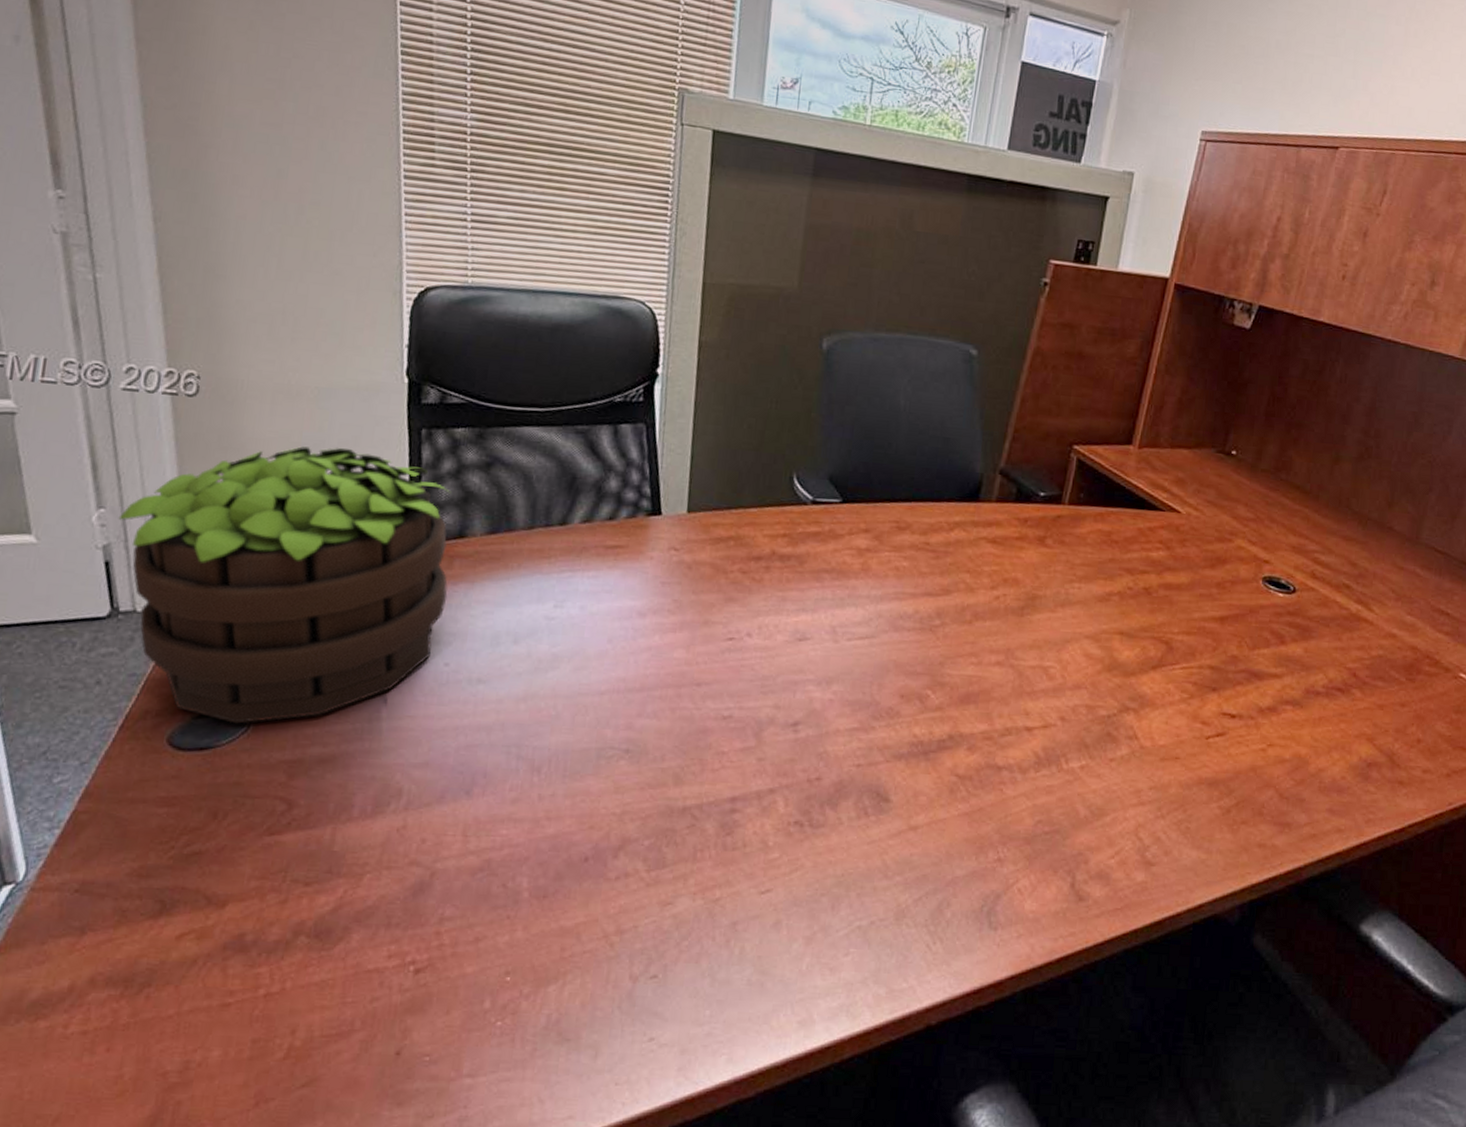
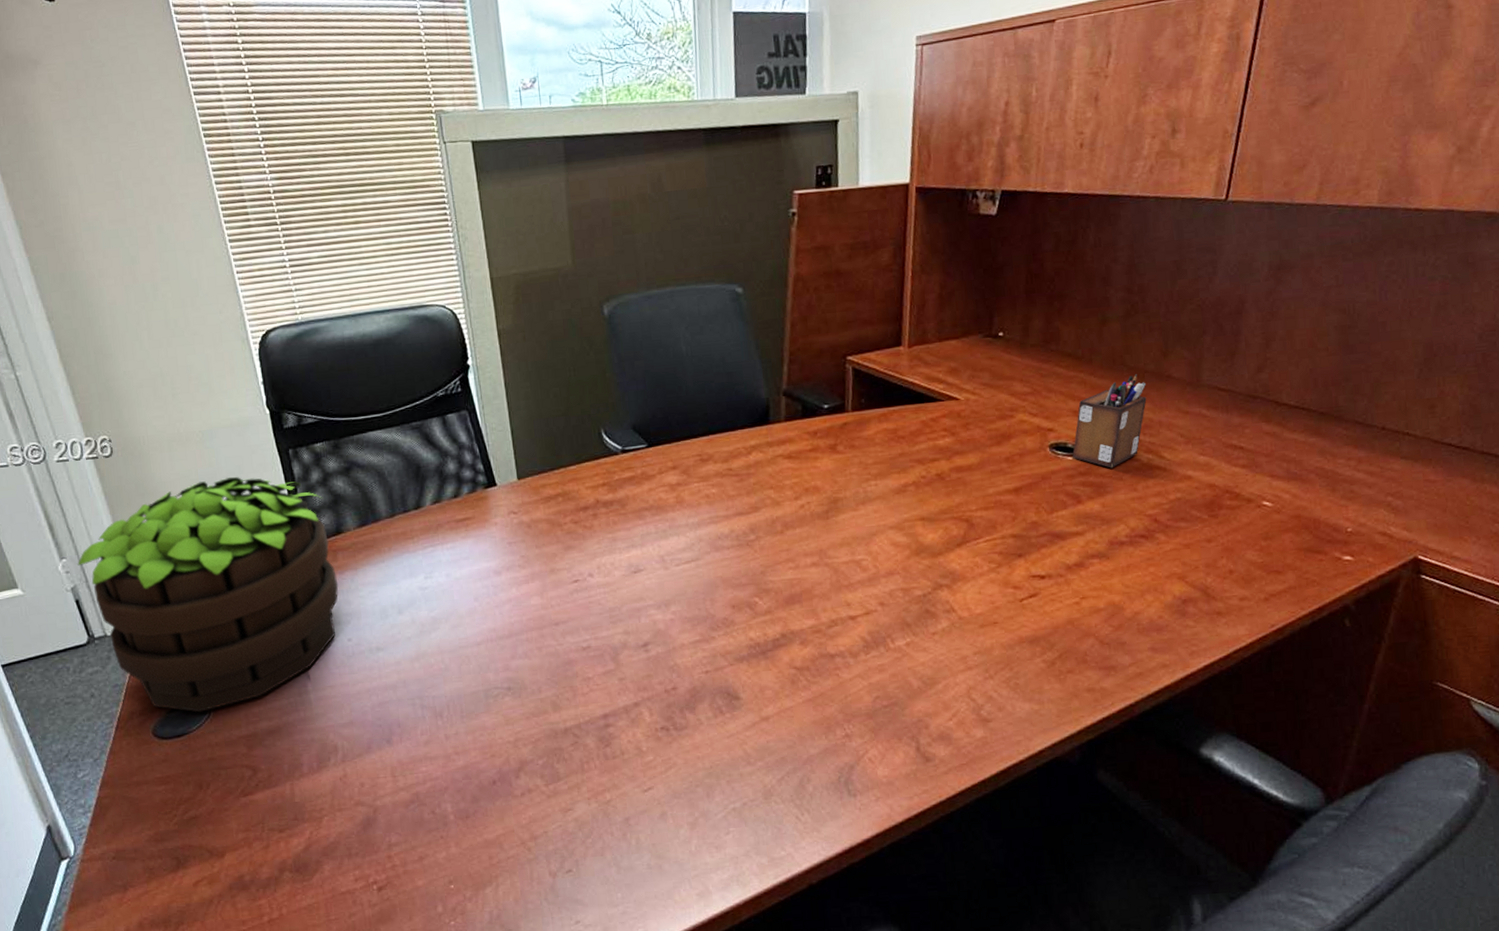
desk organizer: none [1284,520,1367,613] -> present [1072,374,1147,468]

